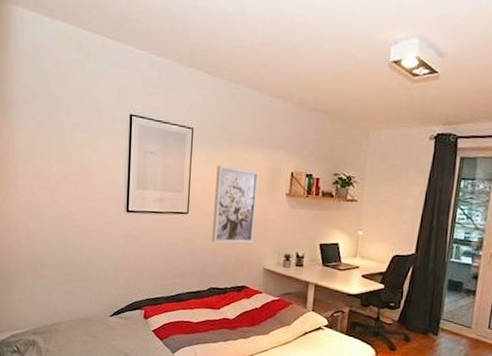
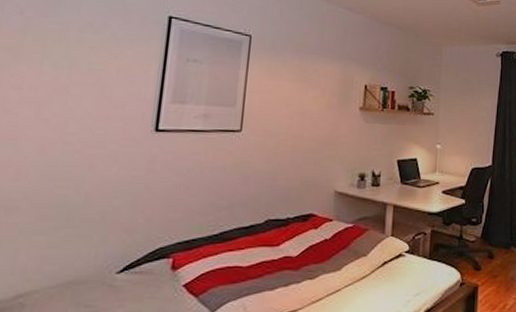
wall art: present [211,165,259,243] -> none [270,76,329,165]

